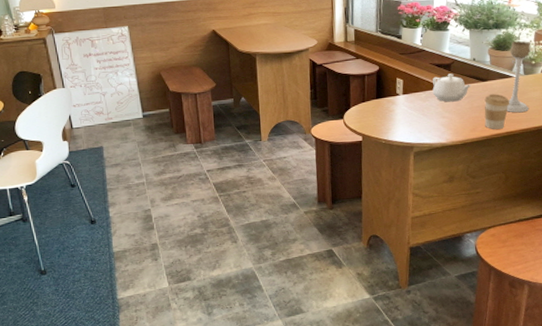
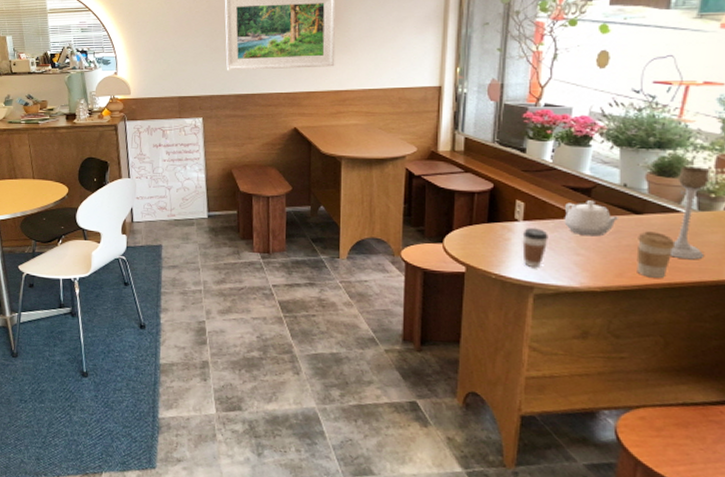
coffee cup: none [403,99,422,131] -> present [522,227,548,267]

